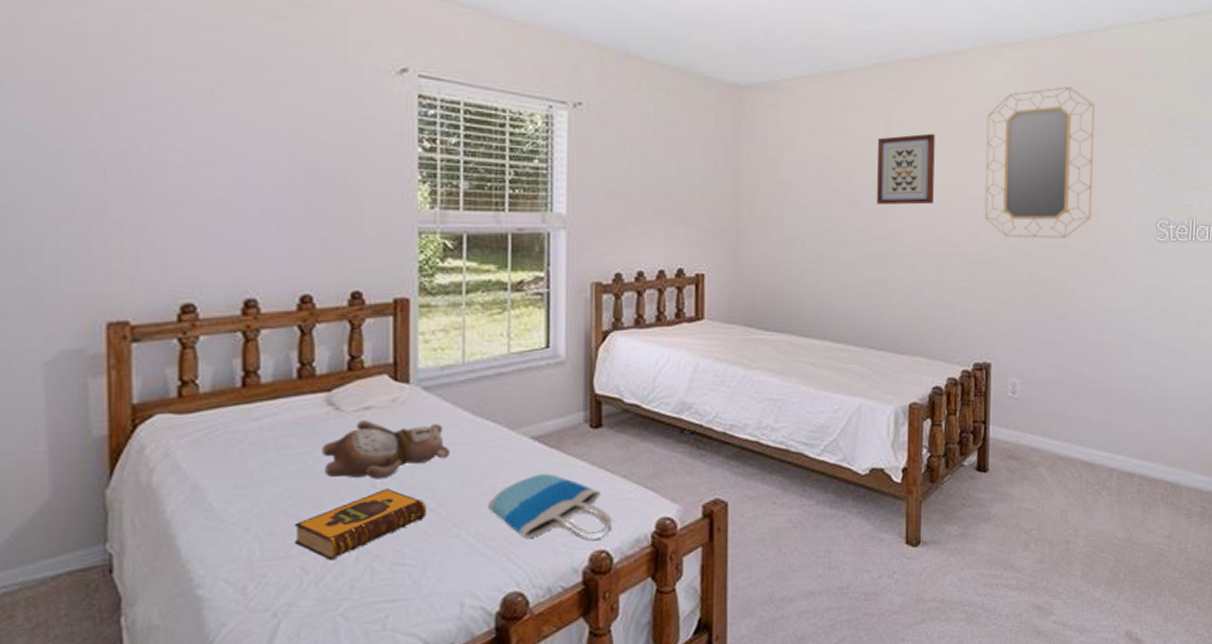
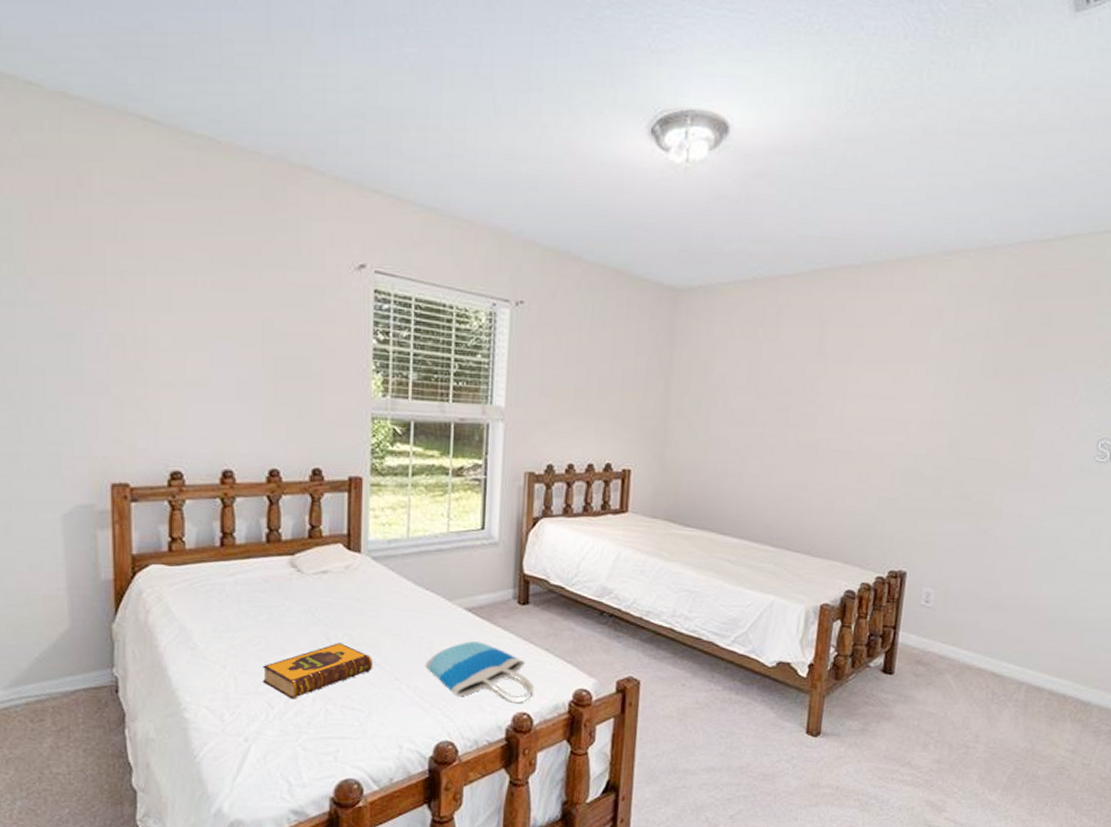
teddy bear: present [321,420,451,479] -> none [285,582,395,634]
wall art: present [876,133,935,205] -> none [805,342,870,413]
home mirror: present [984,87,1095,238] -> none [914,298,1044,453]

